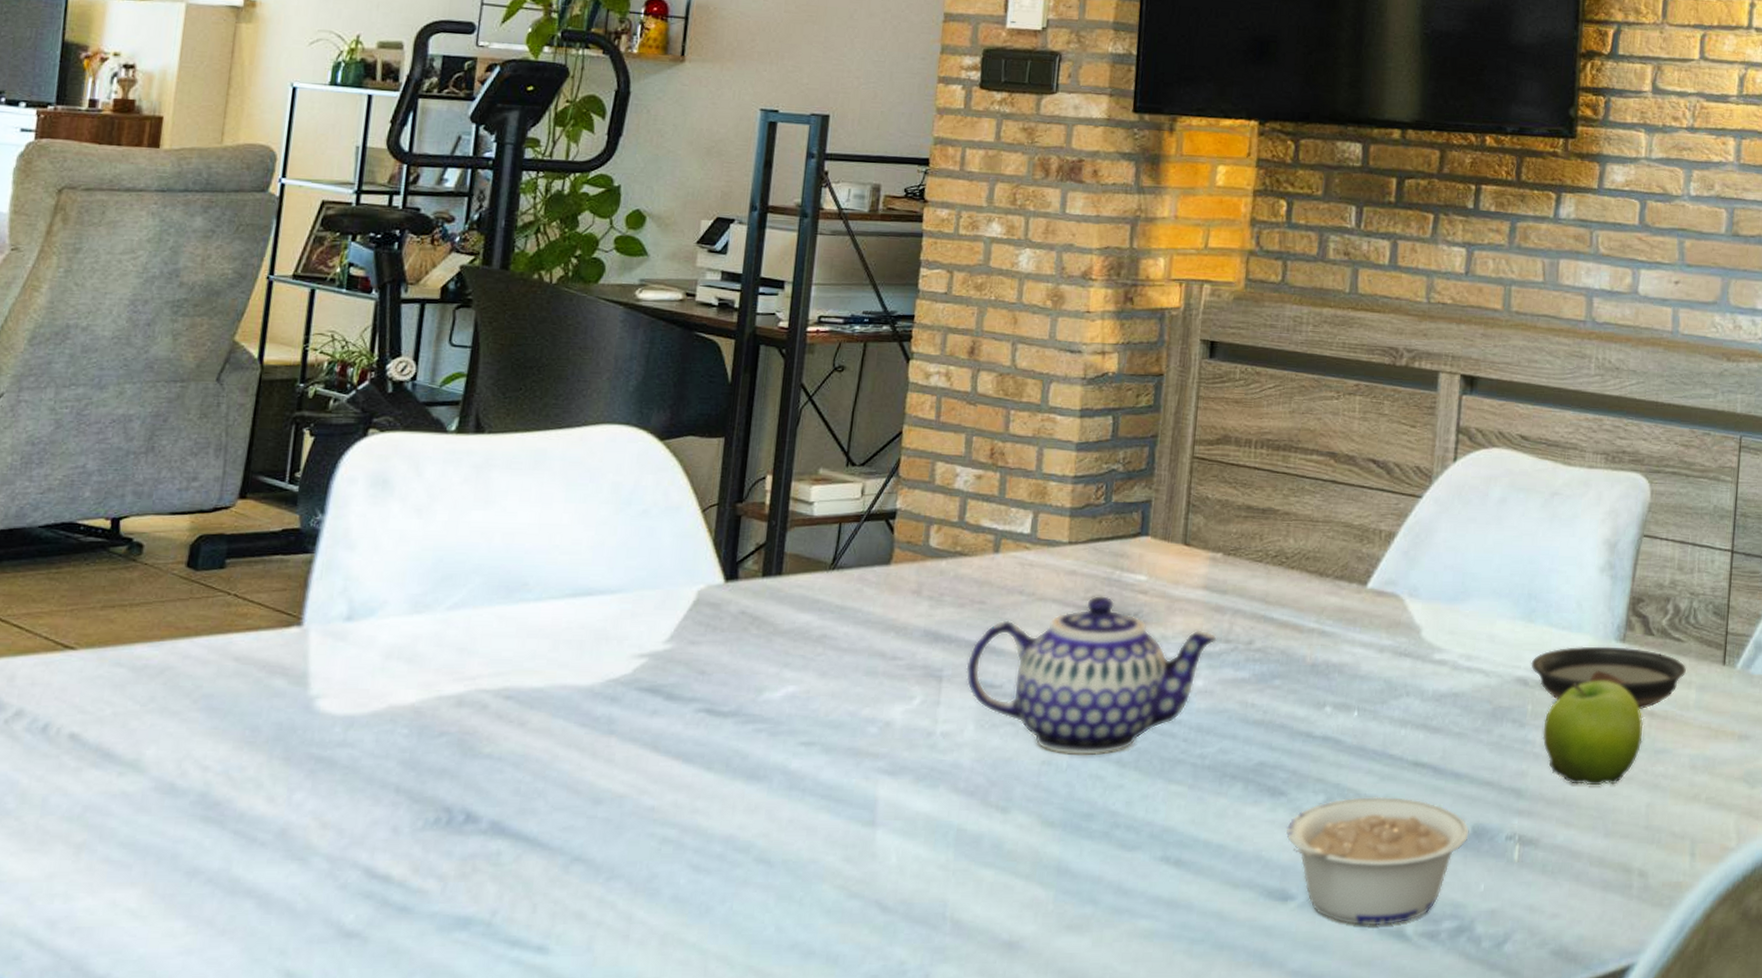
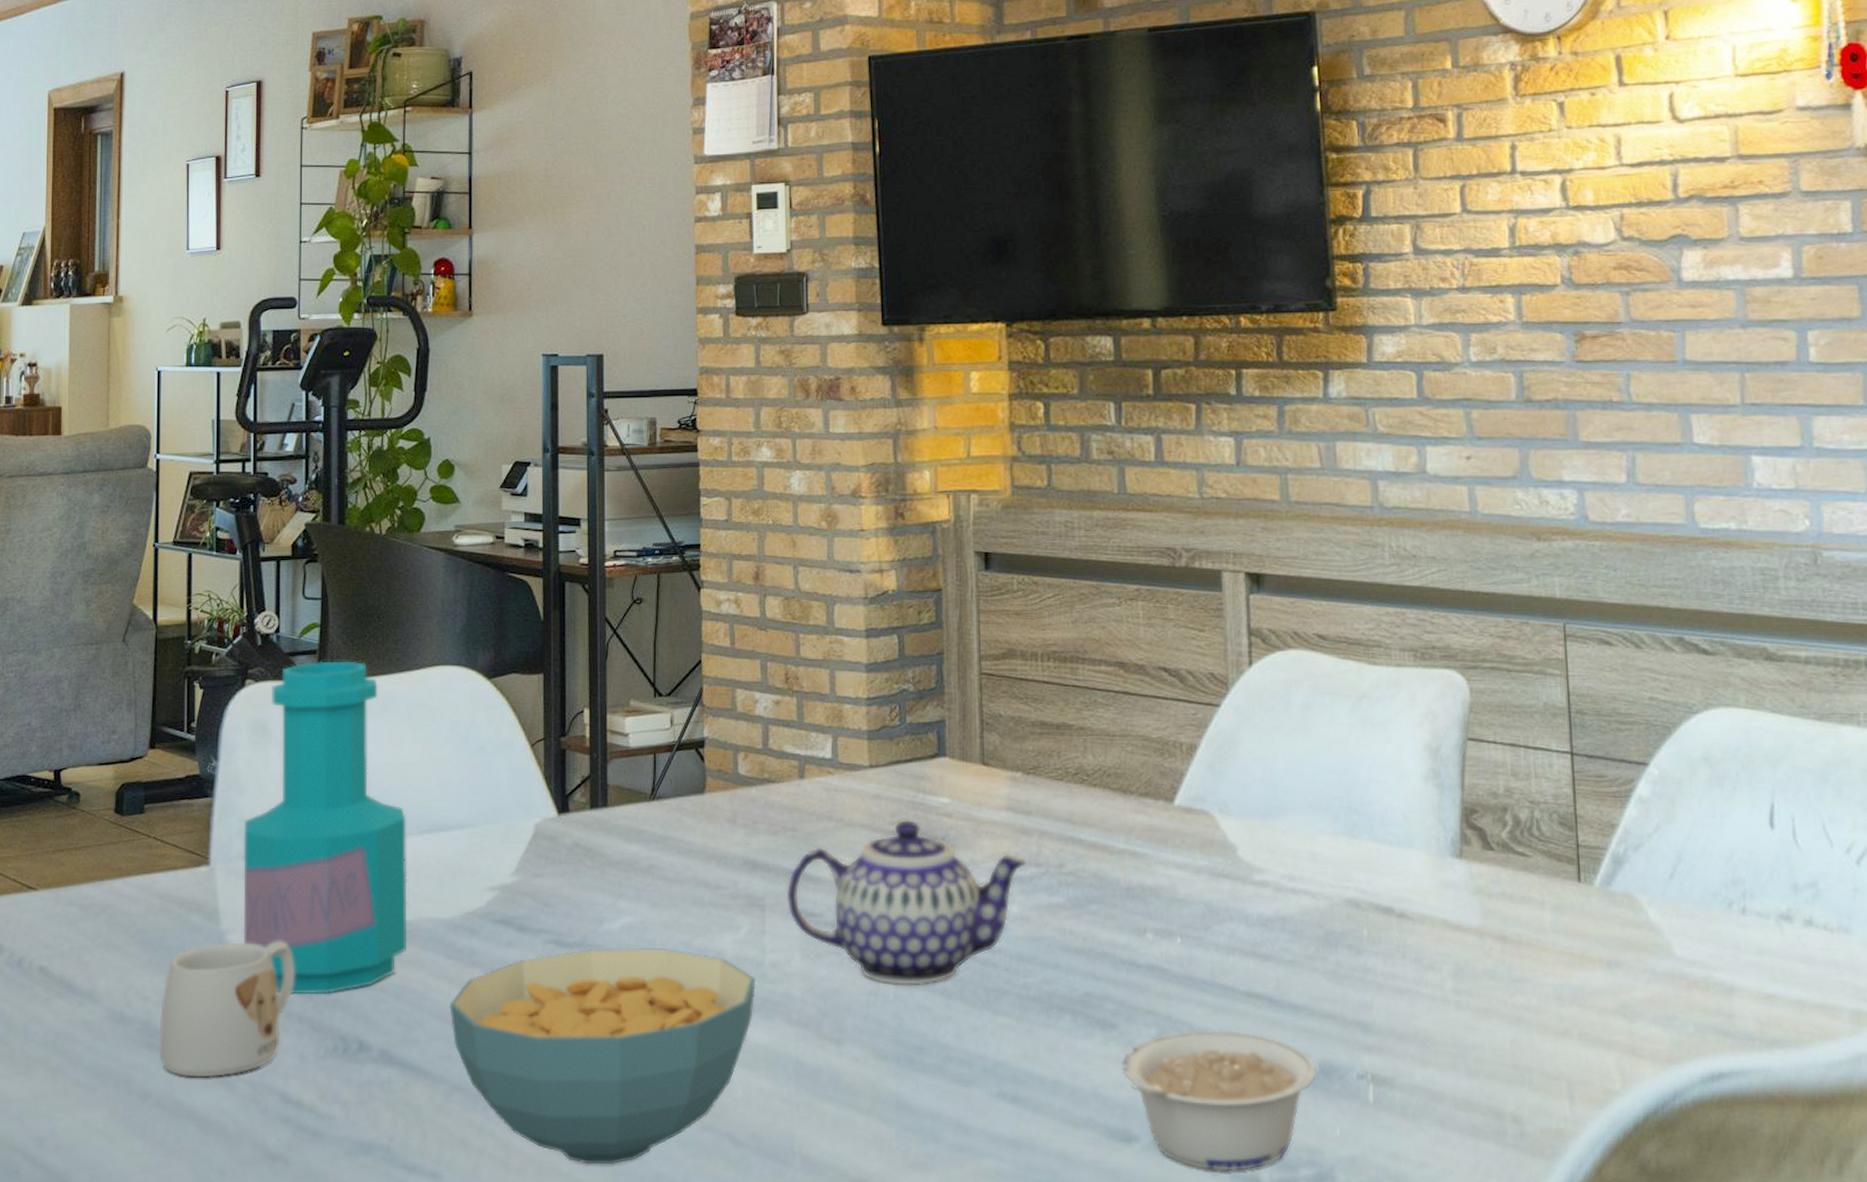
mug: none [217,706,397,852] -> present [160,940,295,1078]
bottle: none [336,413,549,764] -> present [243,661,407,995]
cereal bowl: none [578,717,924,934] -> present [450,948,756,1165]
saucer: present [1531,646,1686,710] -> none [1360,863,1536,934]
fruit: present [1542,681,1644,786] -> none [1383,902,1497,1019]

